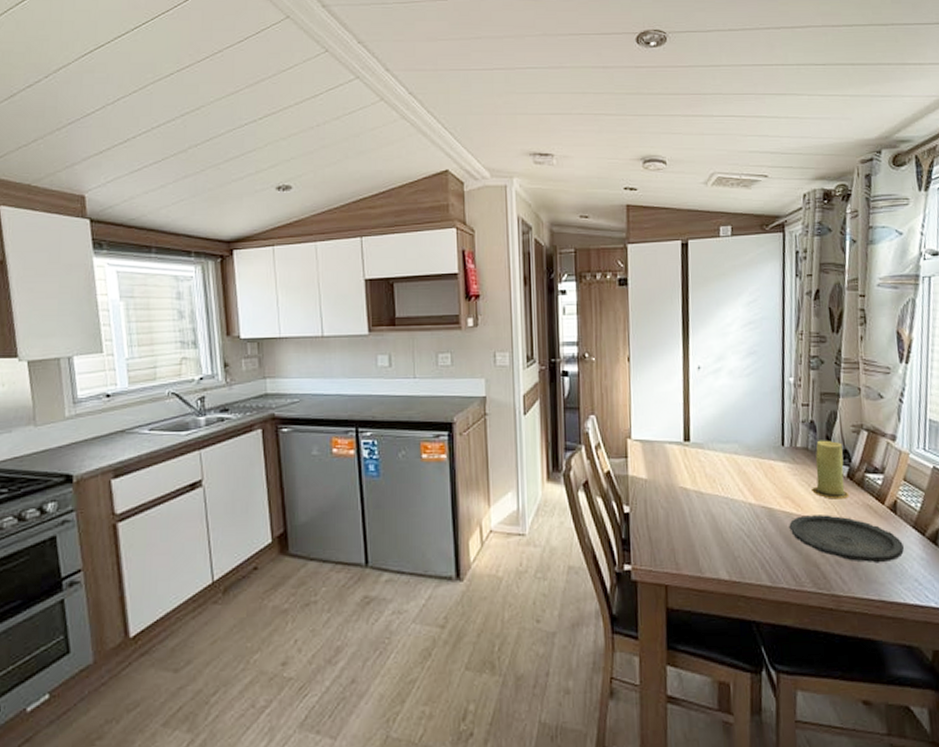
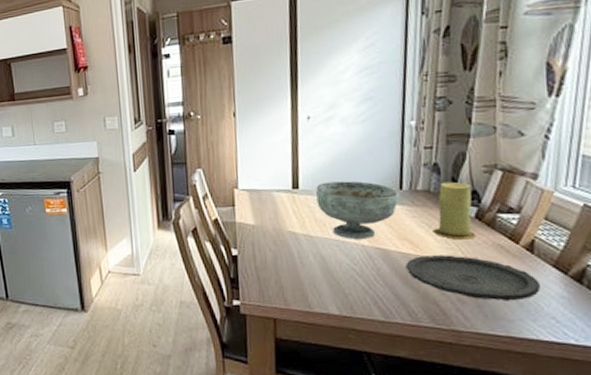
decorative bowl: none [706,435,782,498] -> present [316,181,399,240]

